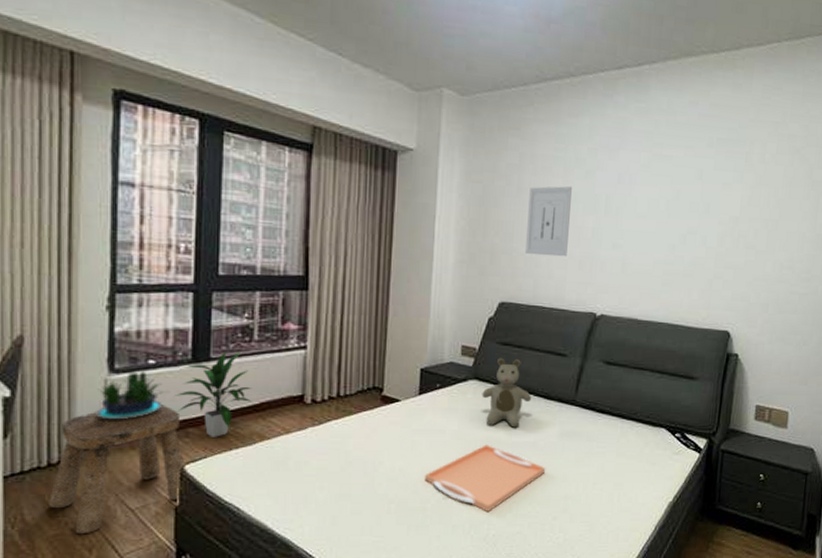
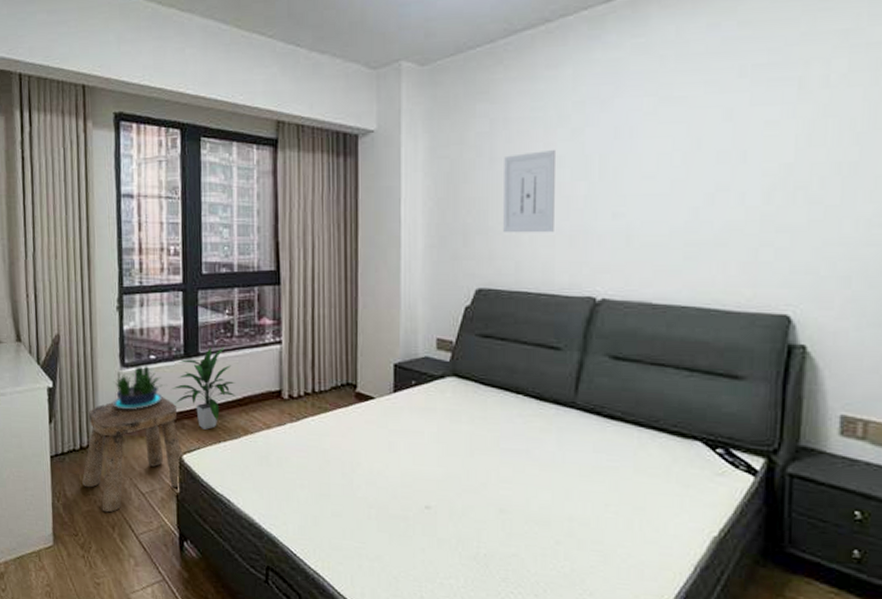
serving tray: present [424,445,546,513] -> none [403,450,543,528]
teddy bear: present [482,357,532,428] -> none [462,352,521,433]

